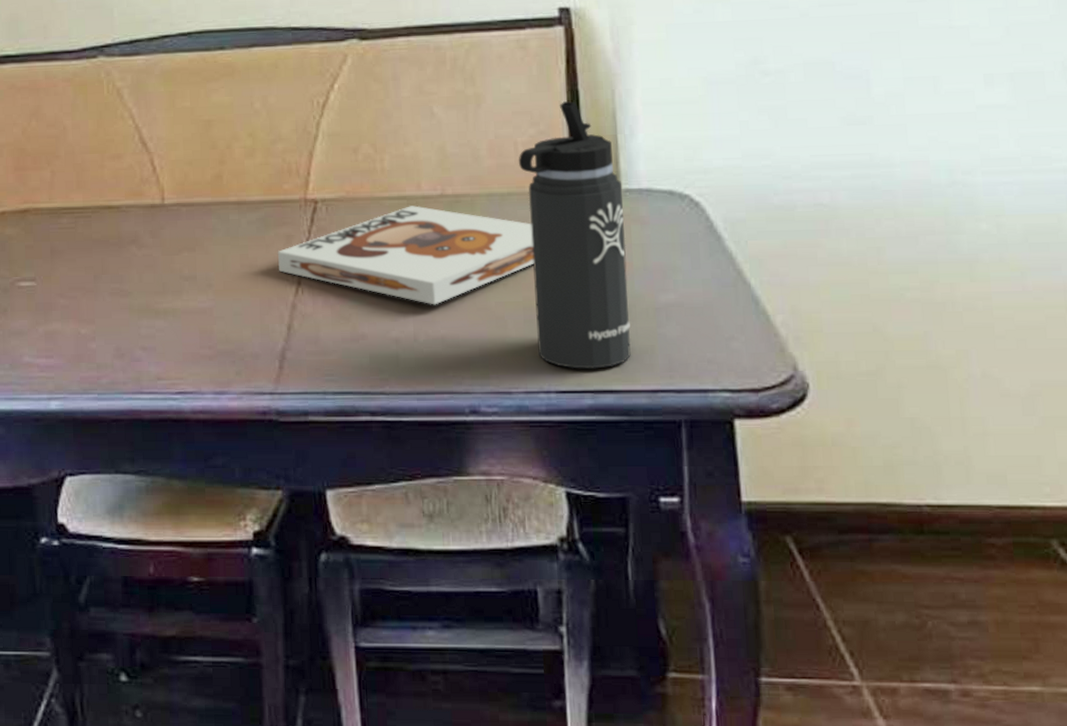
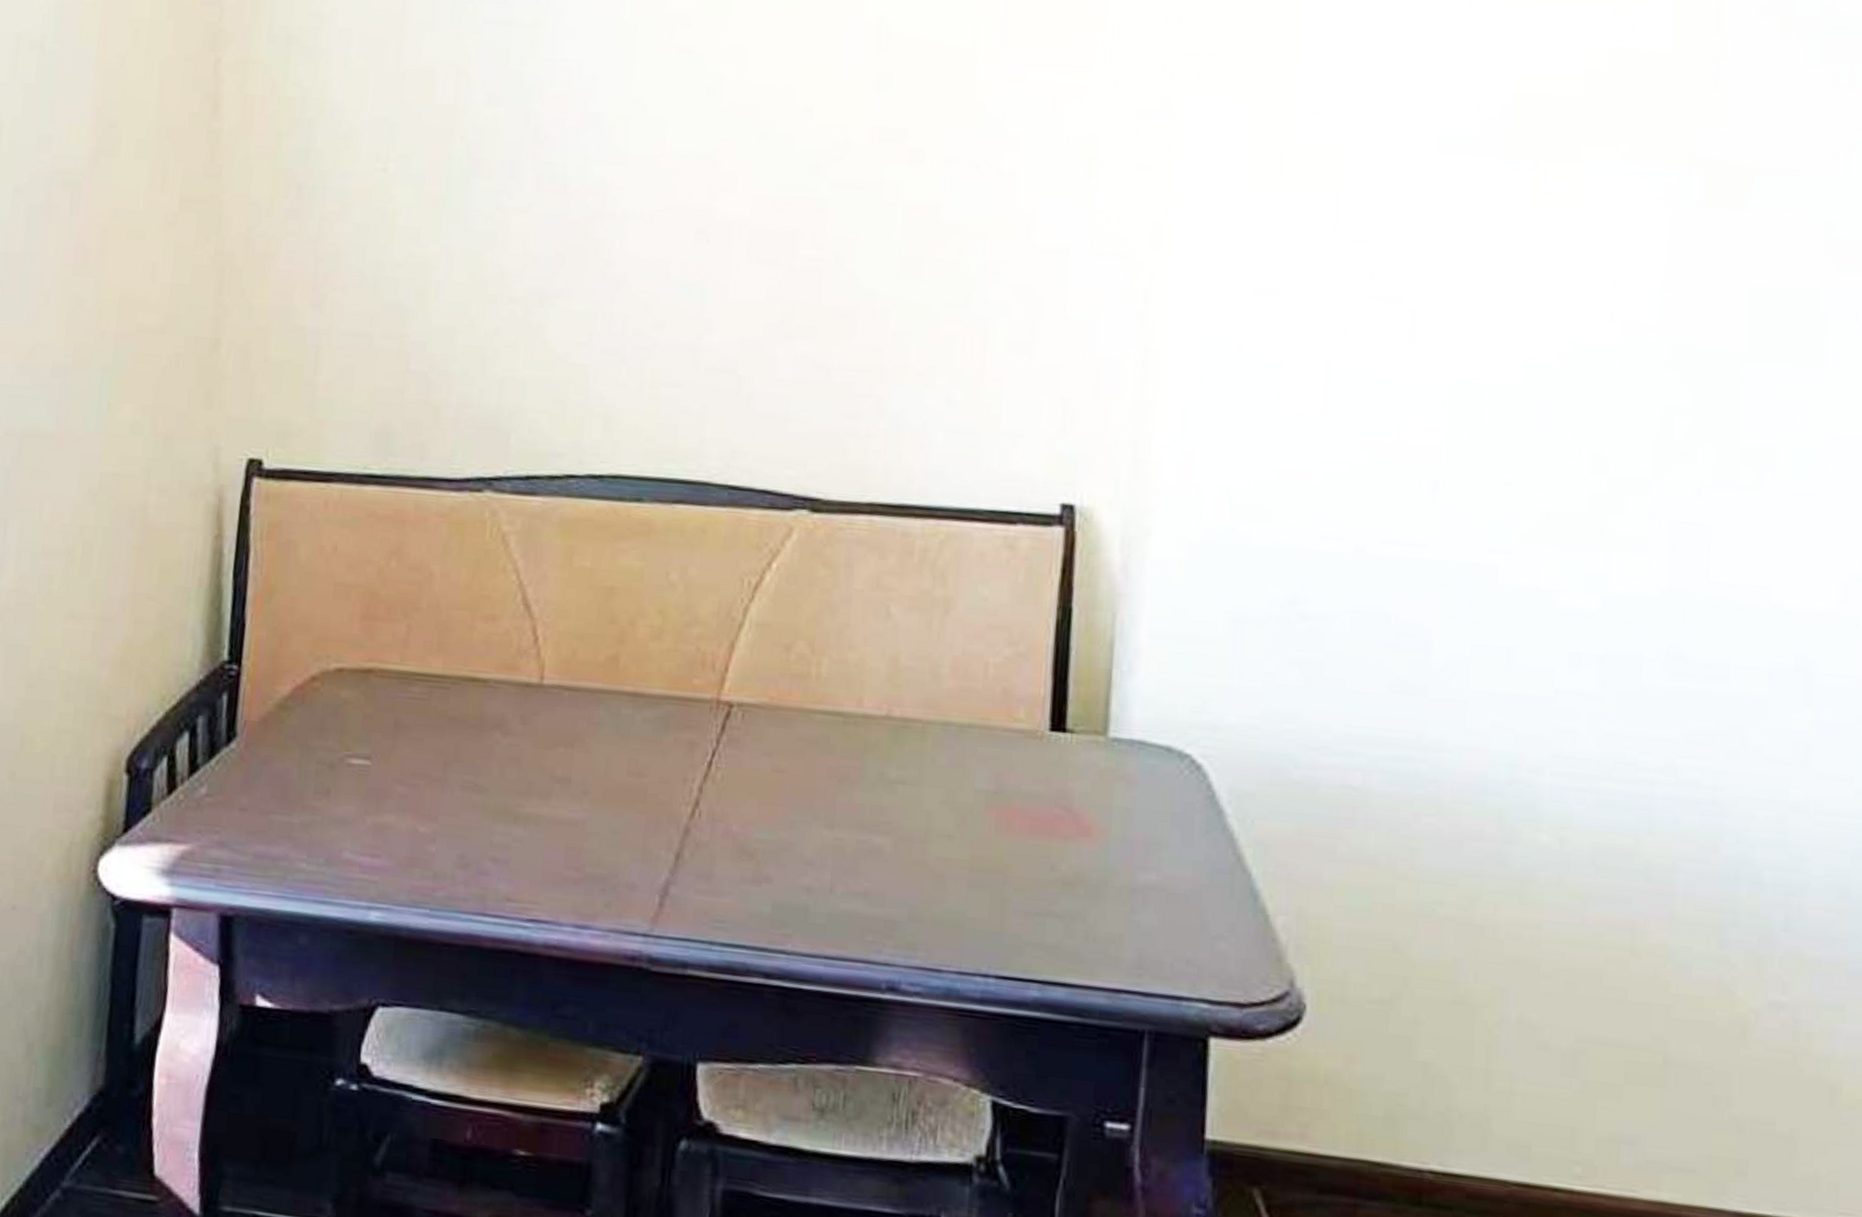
board game: present [277,205,534,305] -> none [674,725,993,852]
thermos bottle: present [518,101,631,369] -> none [980,620,1111,955]

